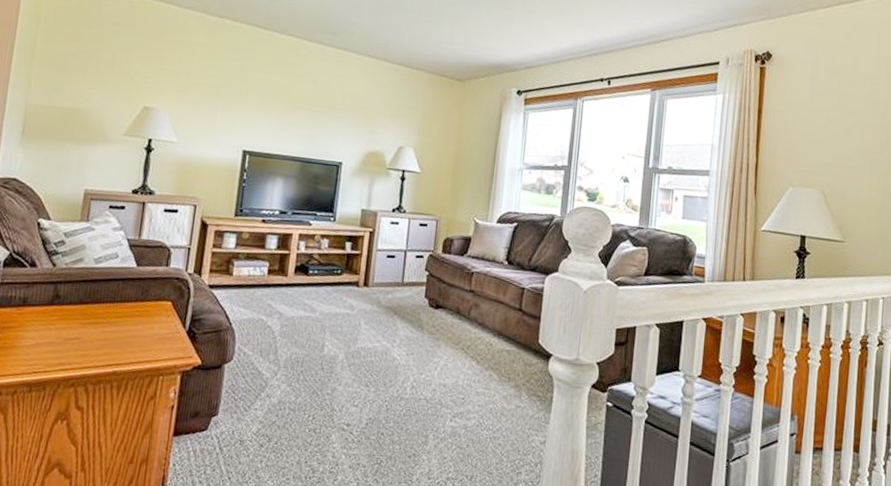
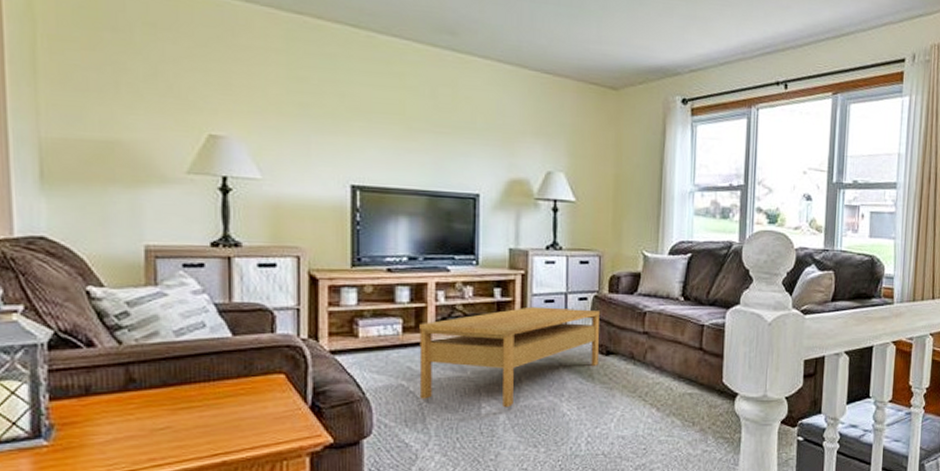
coffee table: none [274,260,434,348] -> present [419,306,601,408]

